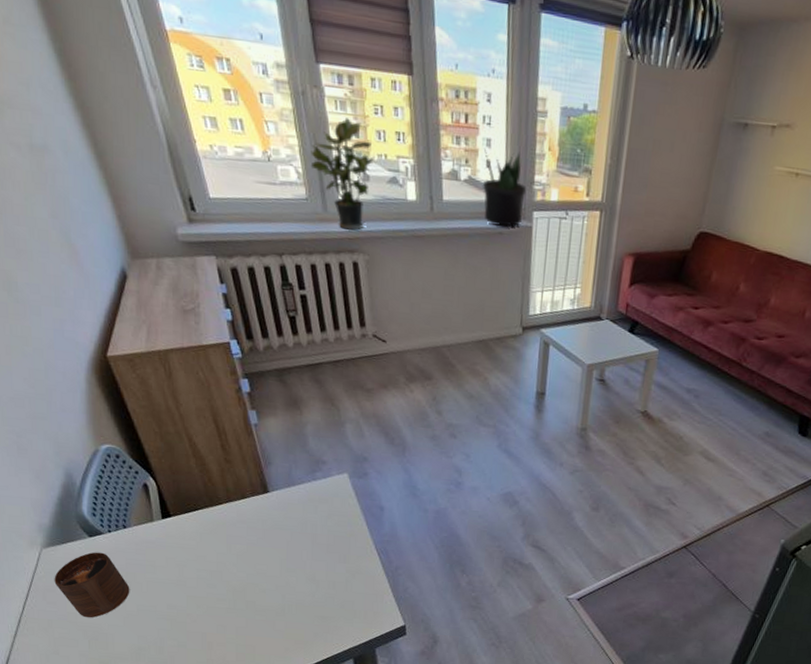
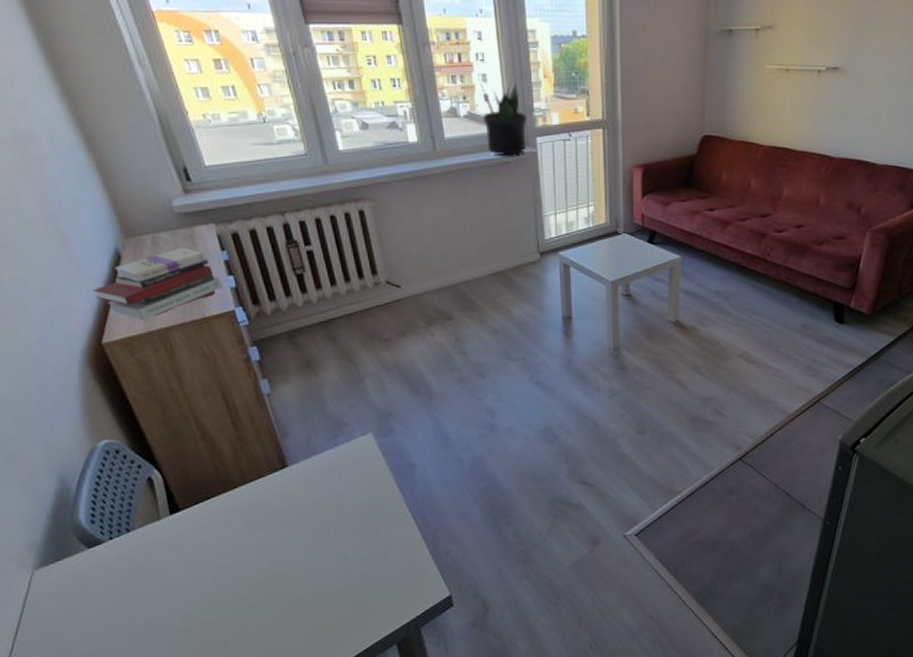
cup: present [54,552,130,618] -> none [48,564,137,645]
books: none [100,275,220,340] -> present [93,247,223,320]
potted plant: present [310,118,374,230] -> none [306,72,371,179]

